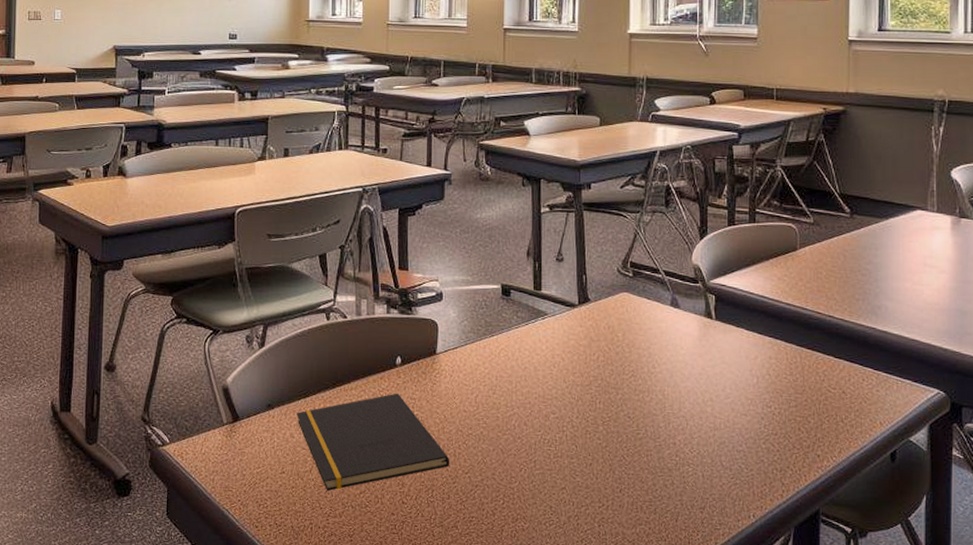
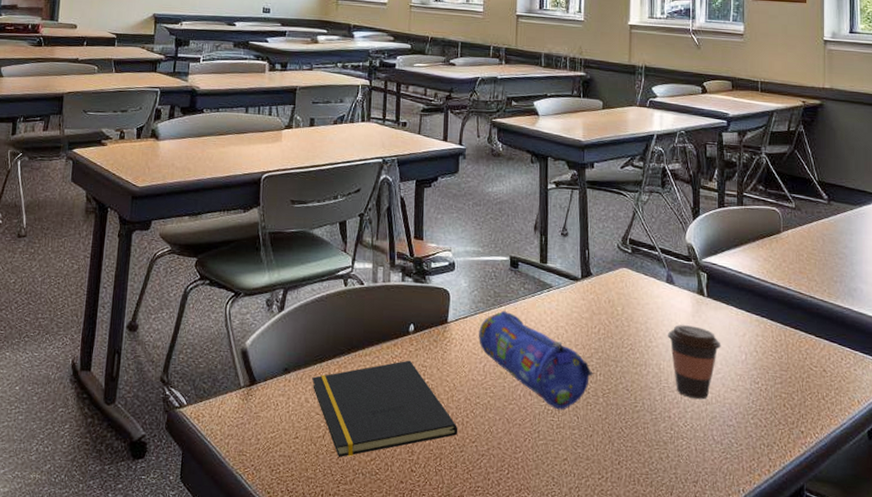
pencil case: none [470,340,592,440] -> present [479,310,593,410]
coffee cup: none [671,349,731,426] -> present [667,325,721,400]

